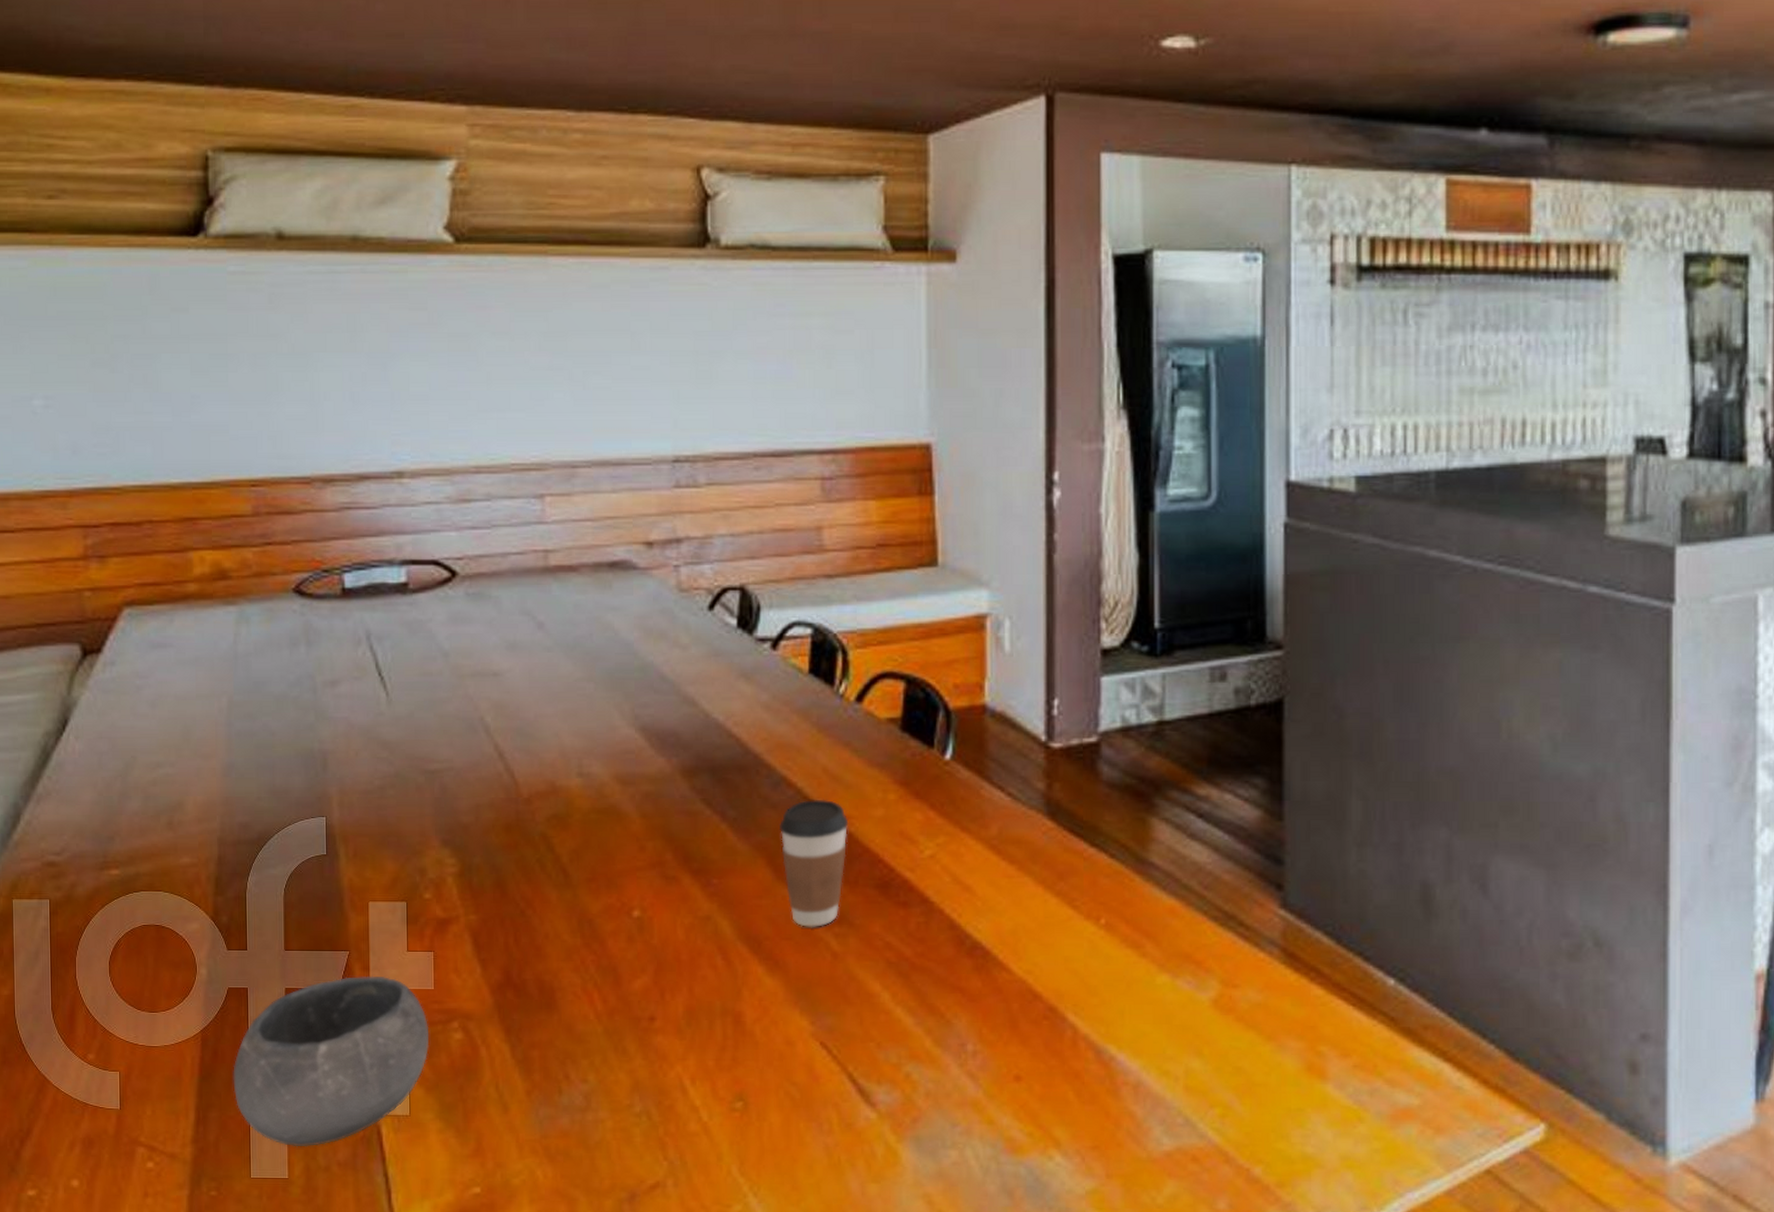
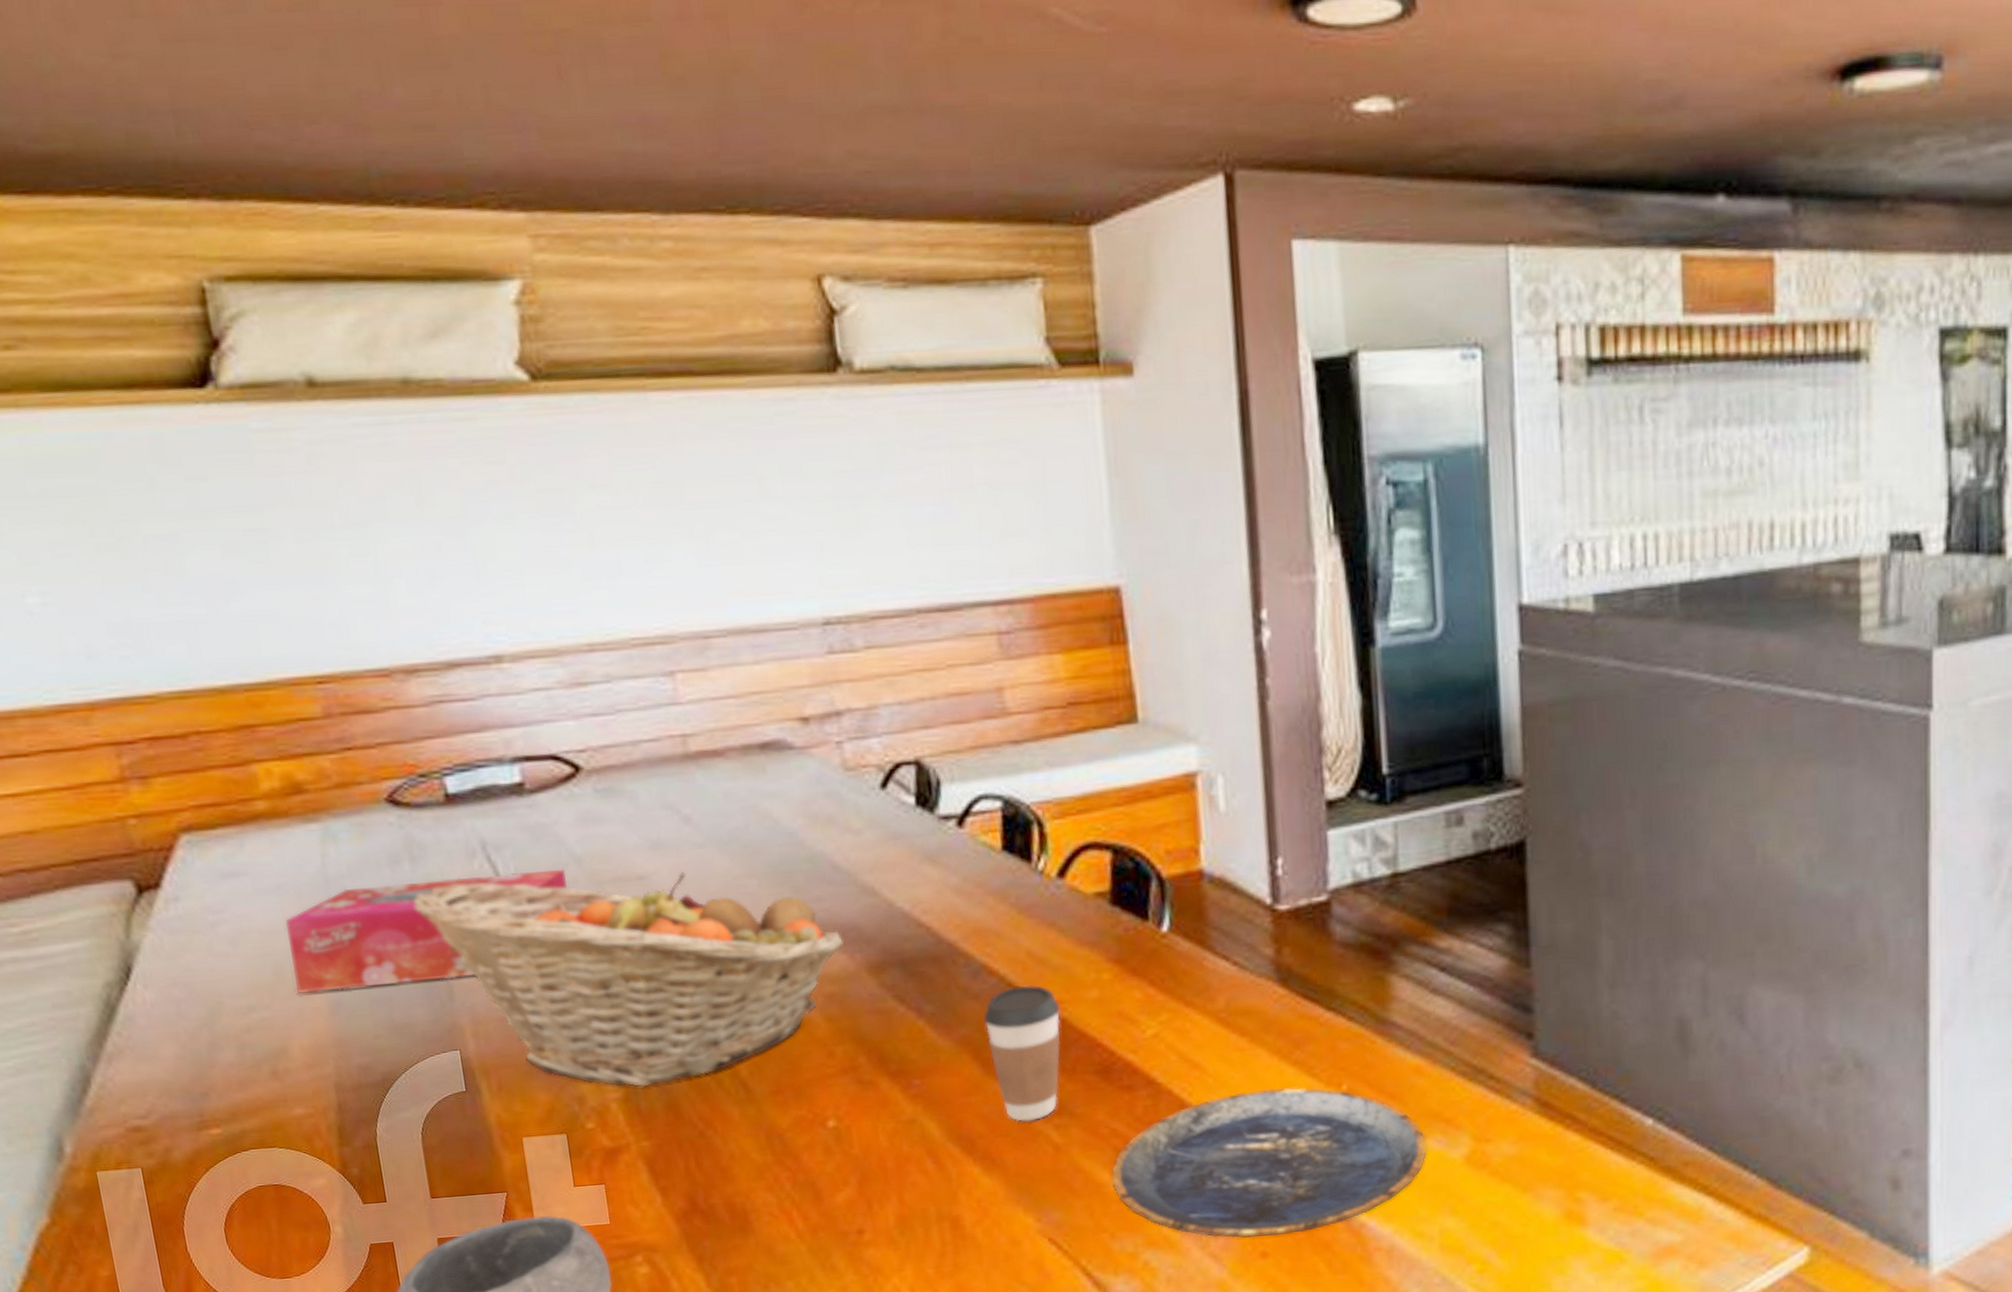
tissue box: none [198,661,433,754] -> present [286,869,567,993]
fruit basket: none [304,668,664,865] -> present [413,872,845,1088]
plate: none [883,916,1176,1061] -> present [1112,1088,1427,1238]

